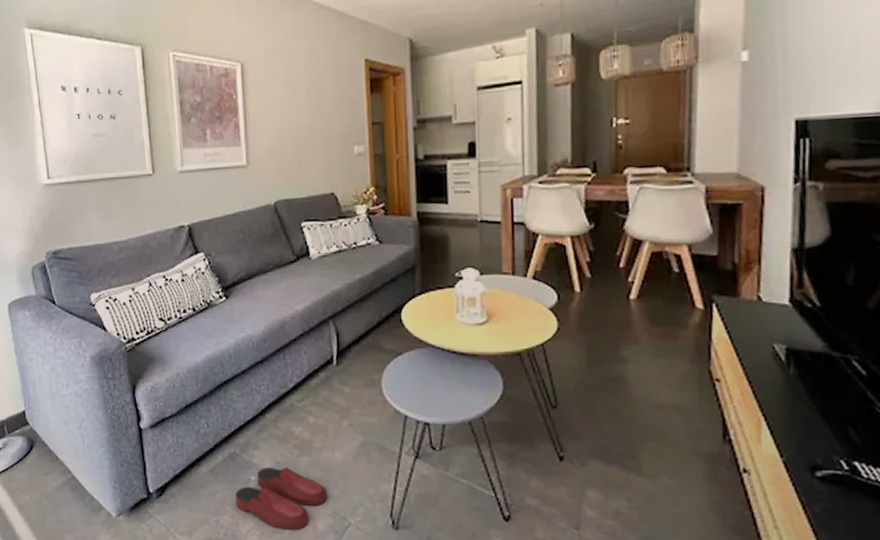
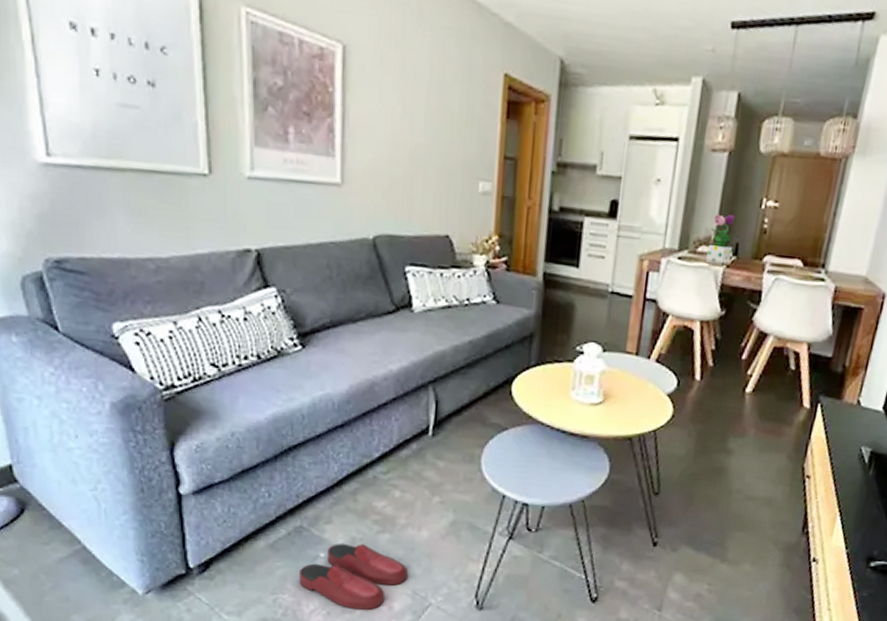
flower arrangement: none [566,136,591,185] -> present [705,214,736,267]

